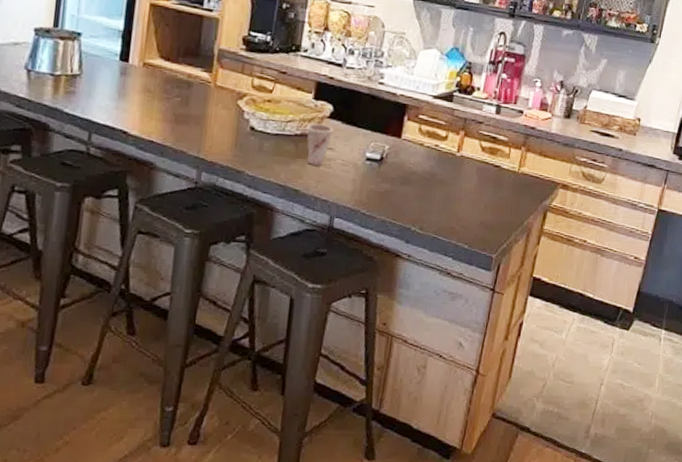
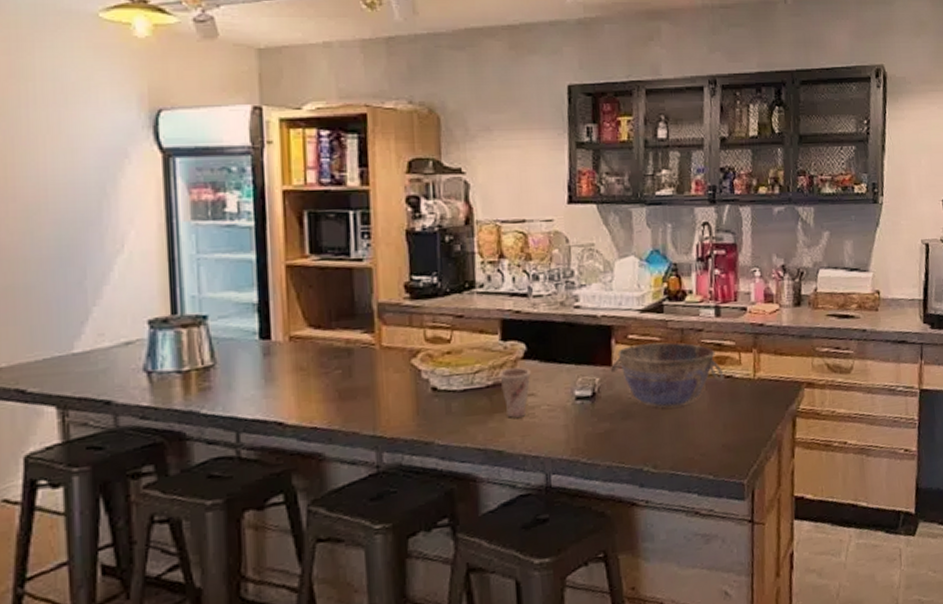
bowl: none [399,124,494,183] -> present [610,342,725,408]

